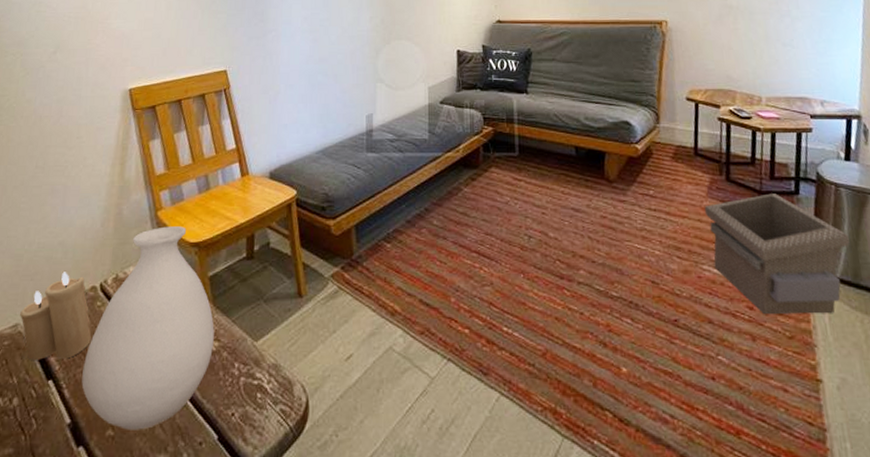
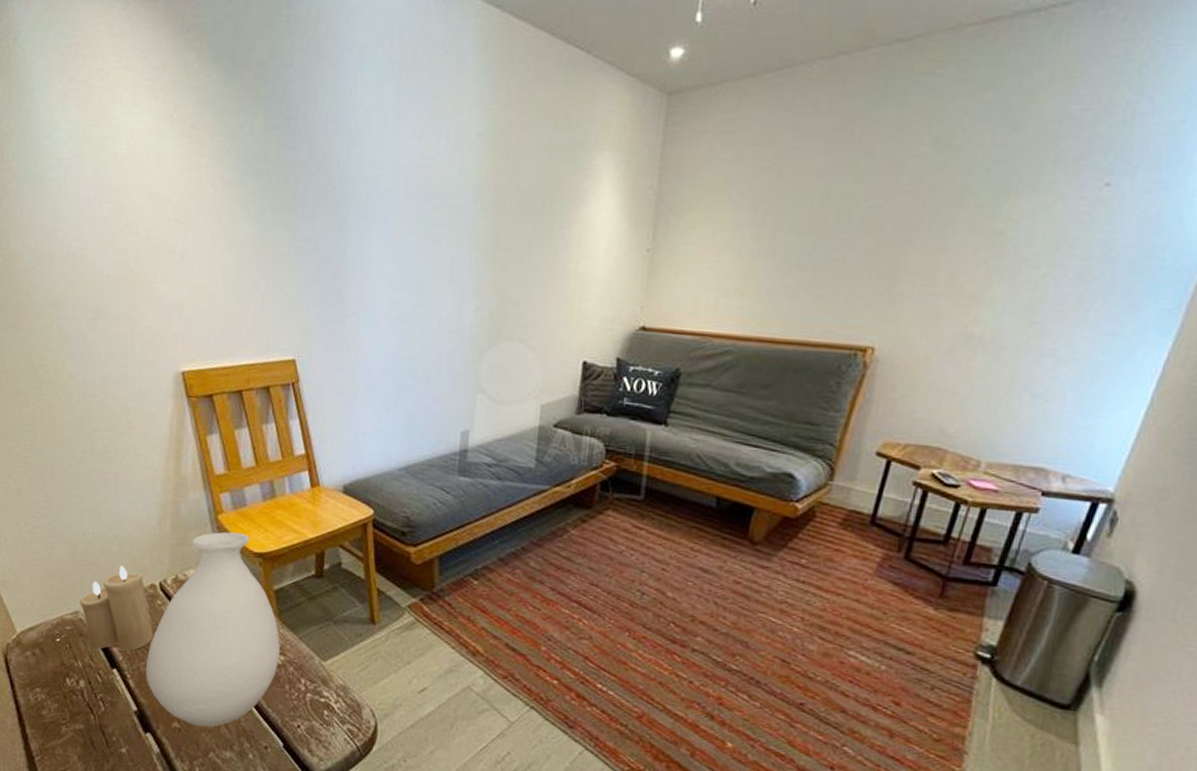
storage basket: present [704,193,850,315] -> none [863,580,1047,722]

